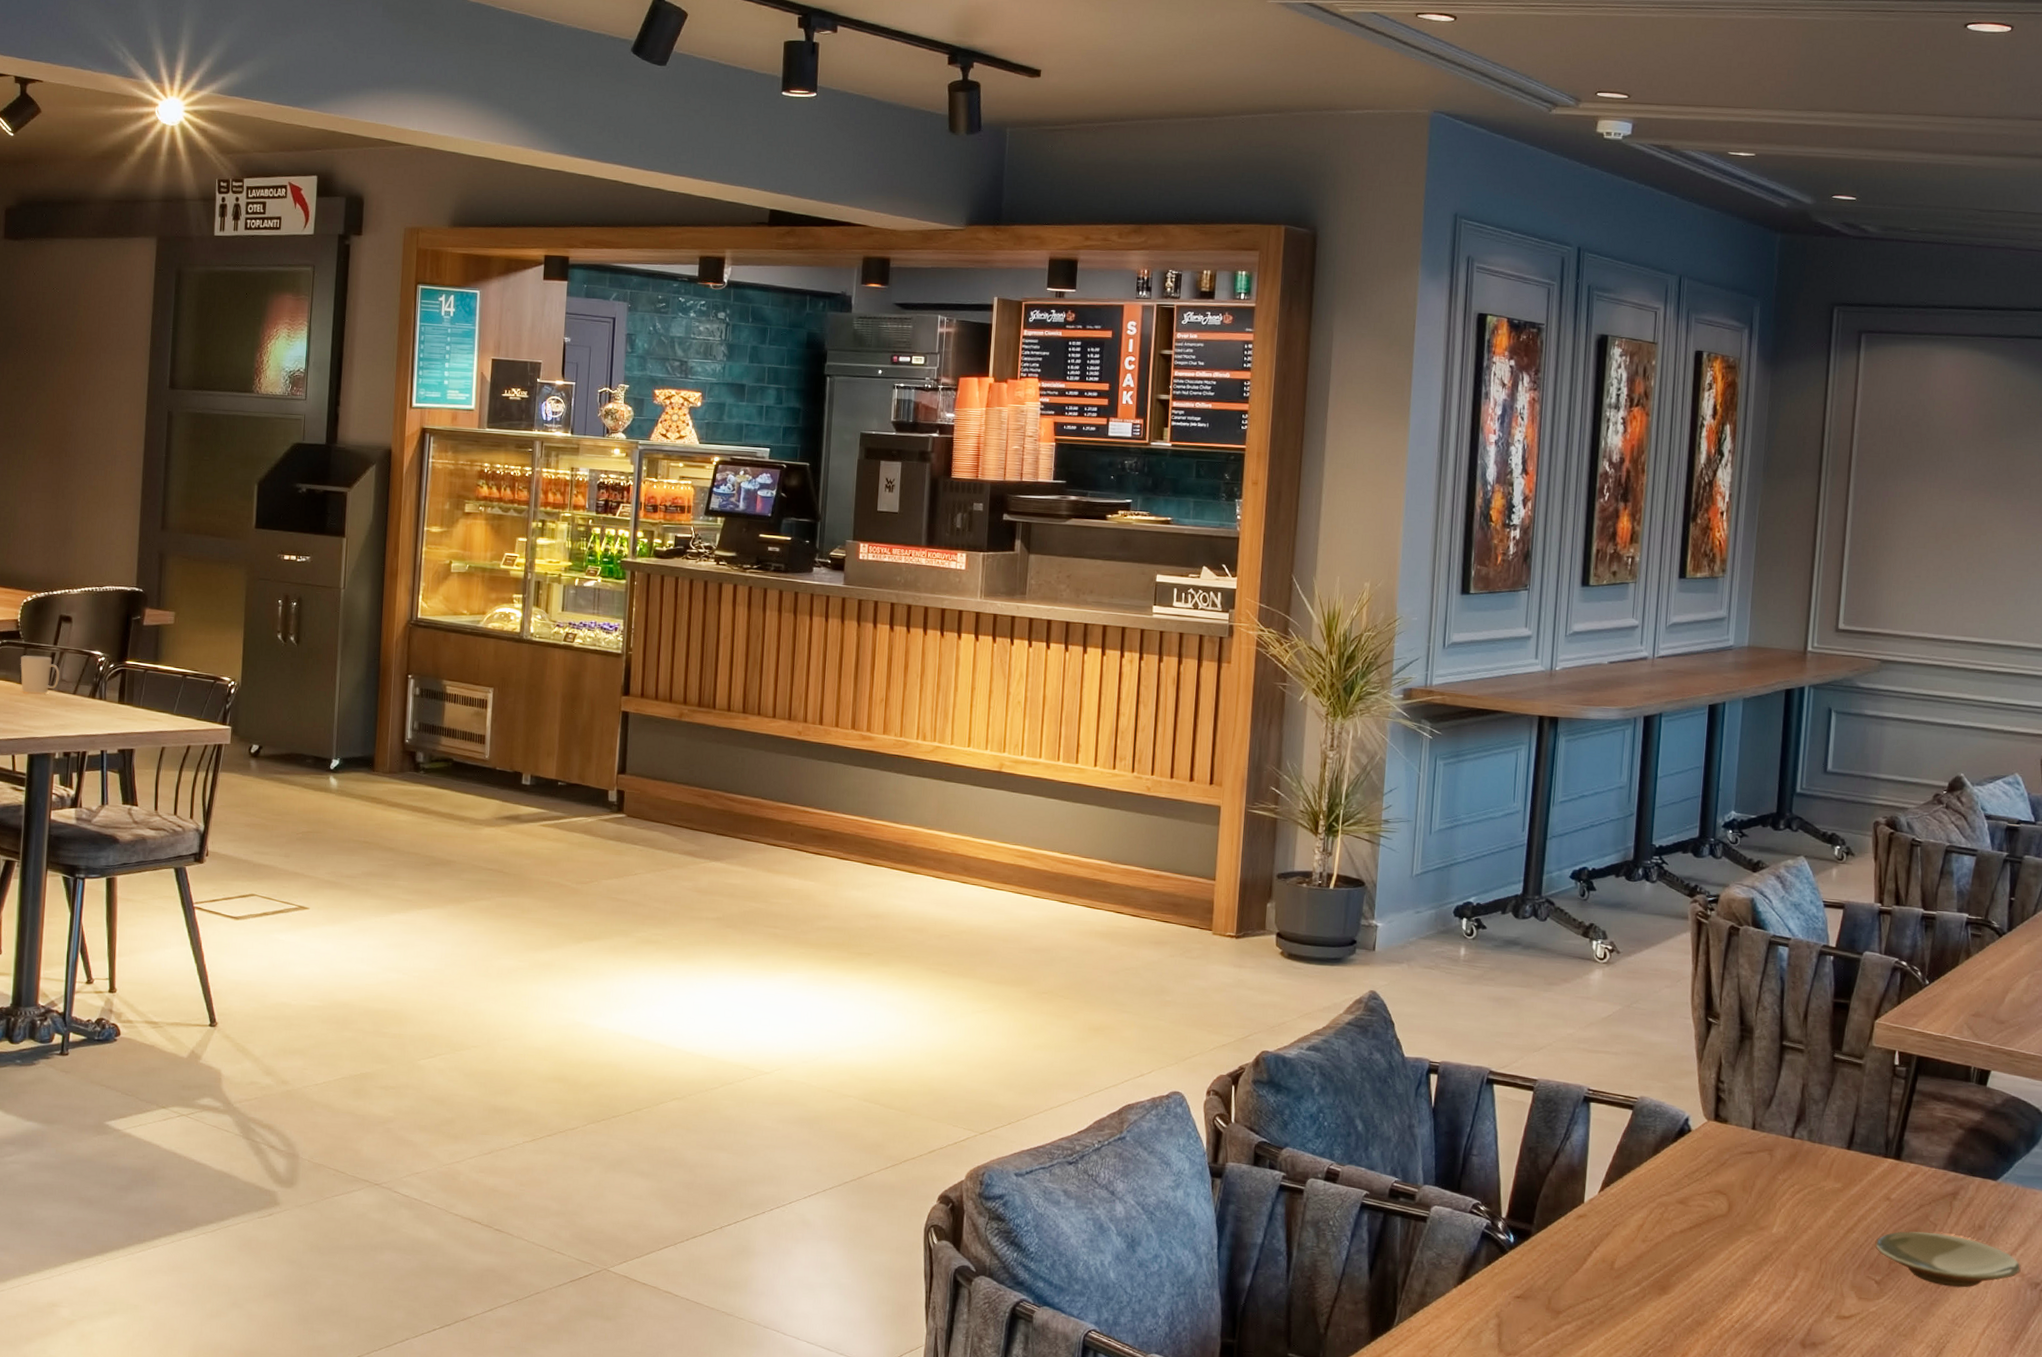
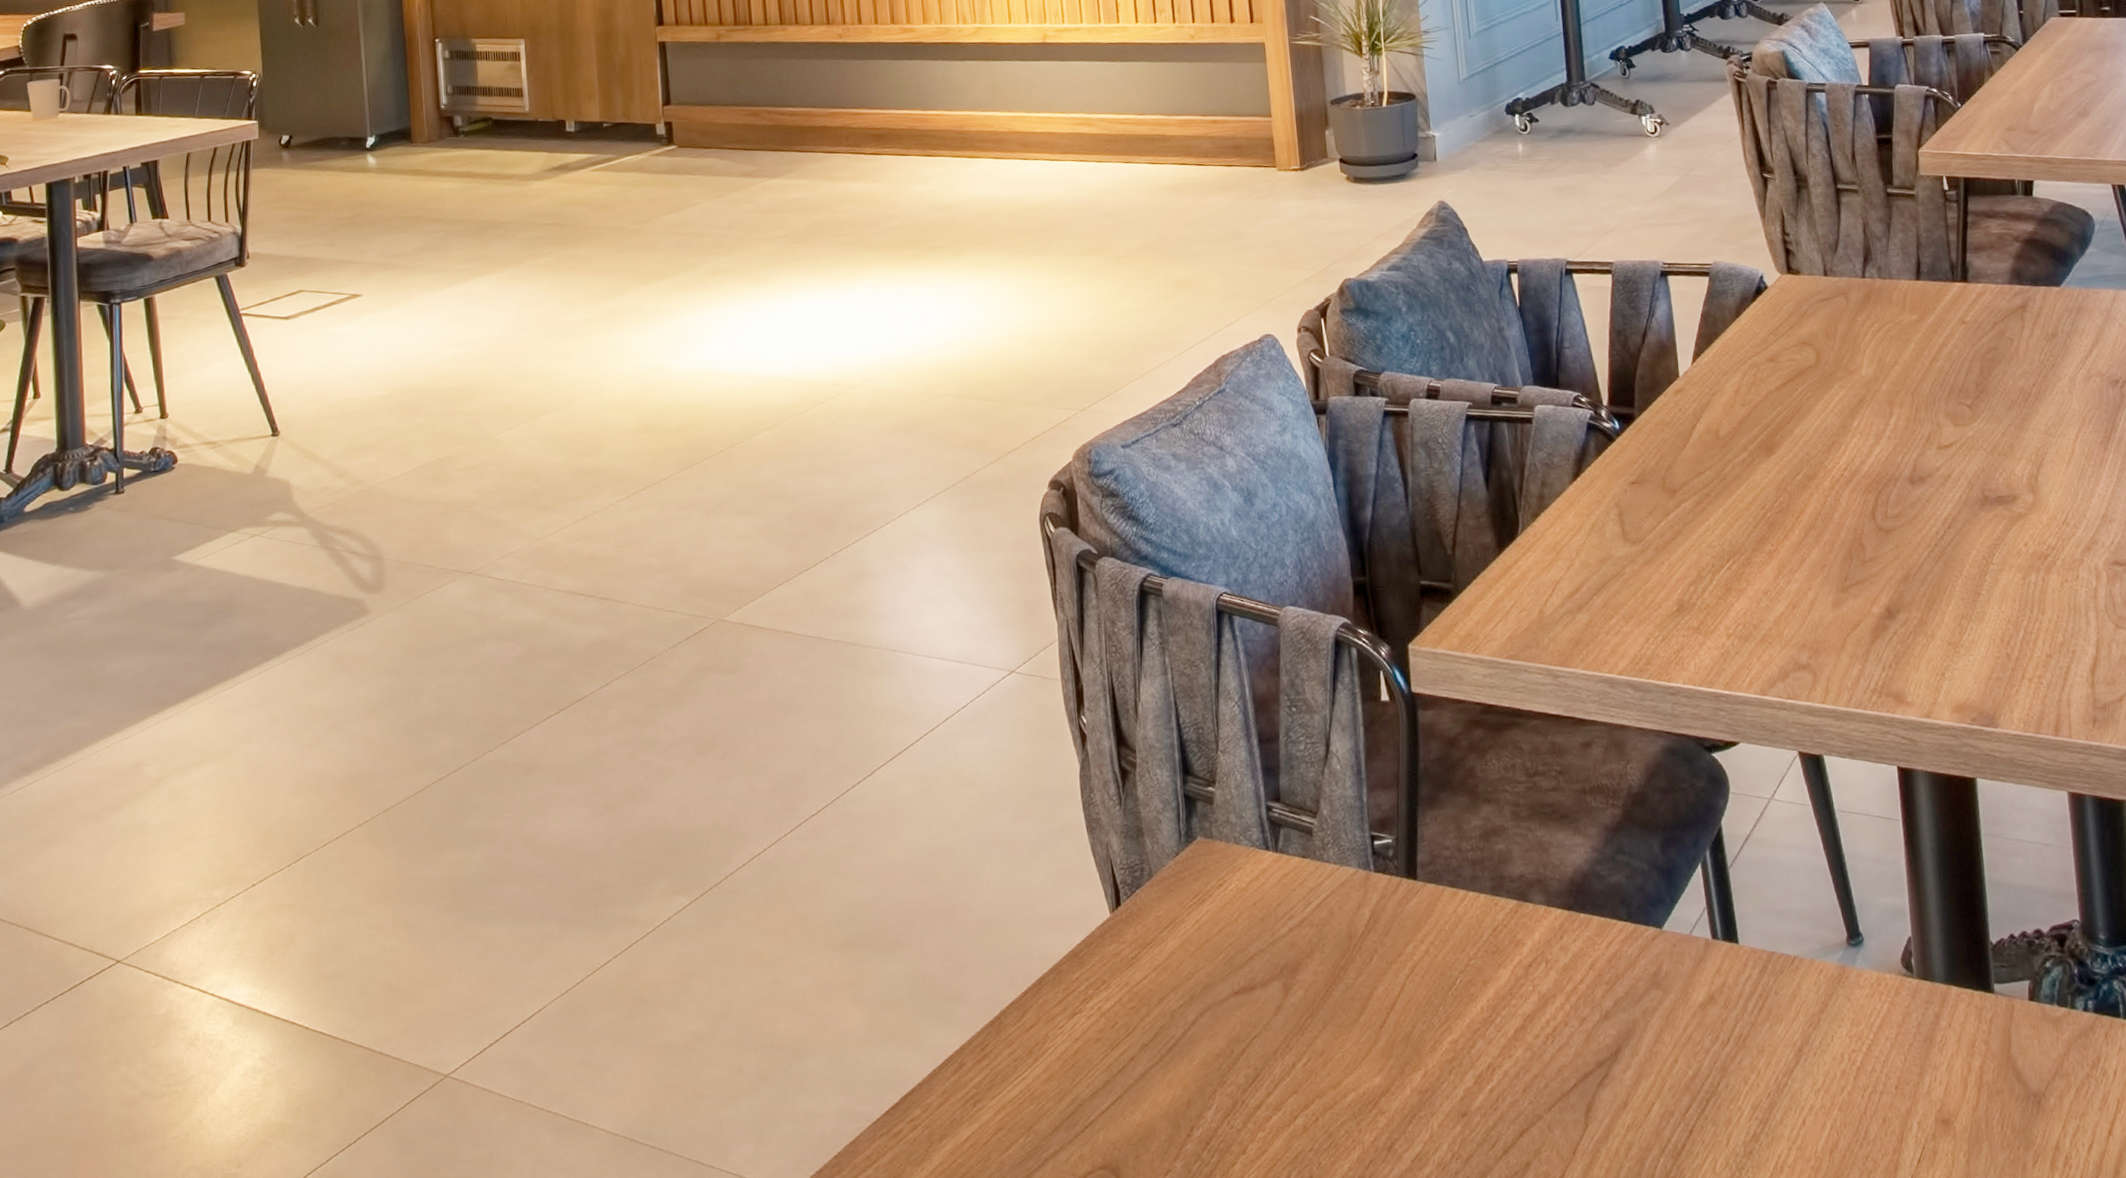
saucer: present [1875,1231,2021,1288] -> none [1959,347,2099,399]

